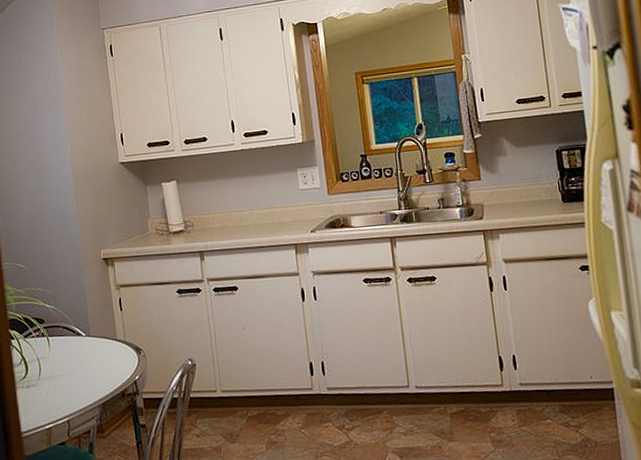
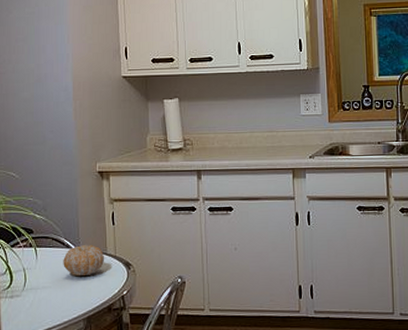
fruit: none [75,331,116,363] -> present [63,244,105,276]

